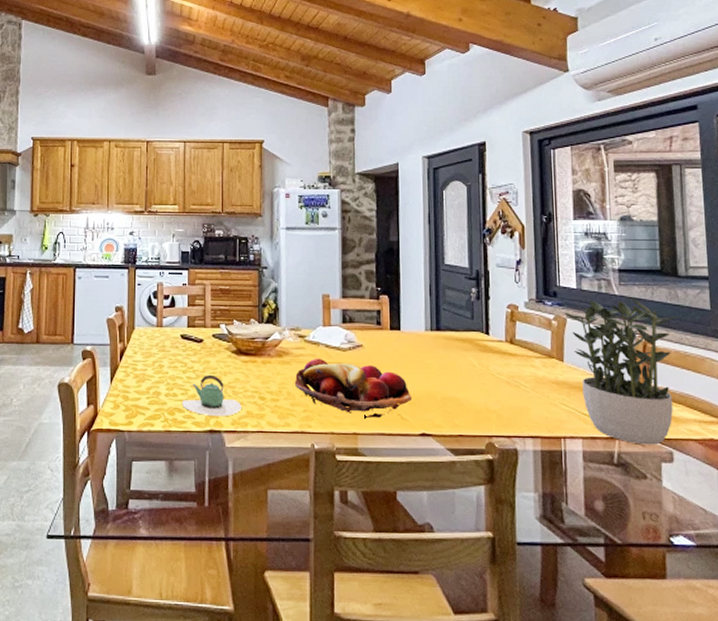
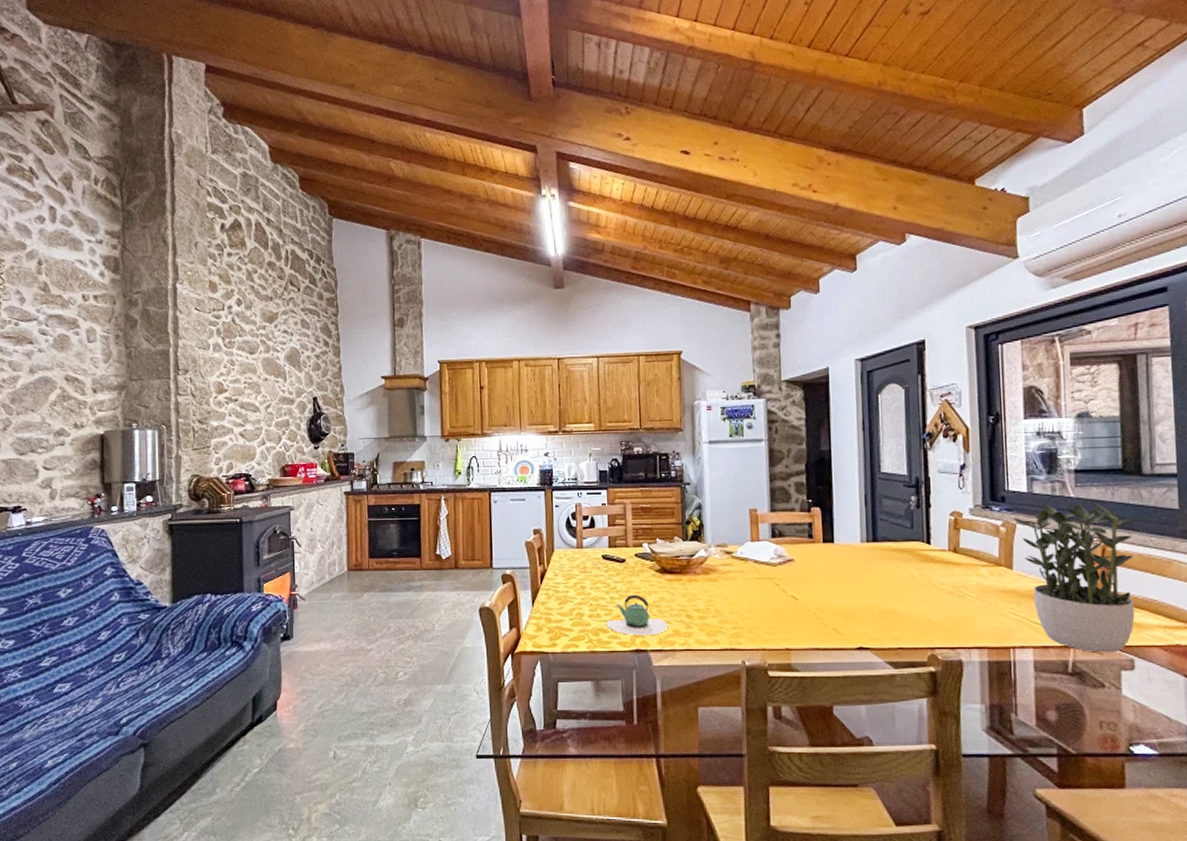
fruit basket: present [294,358,412,418] -> none [722,574,847,633]

